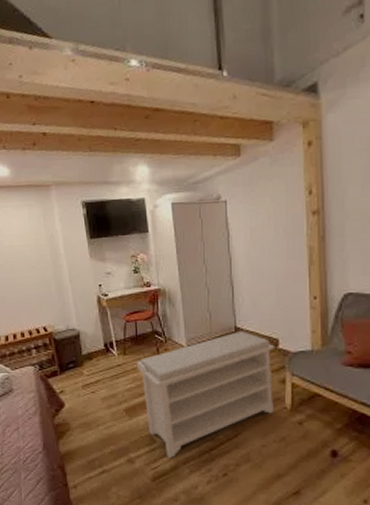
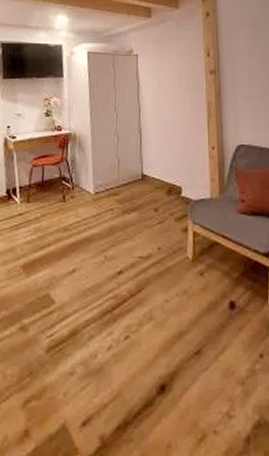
bench: present [137,331,275,459] -> none [40,179,179,323]

